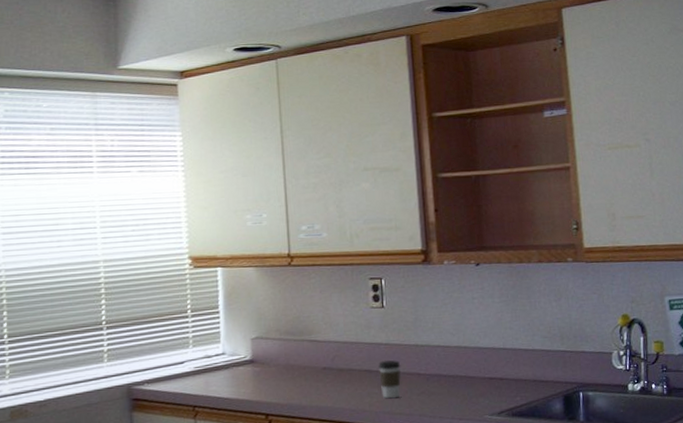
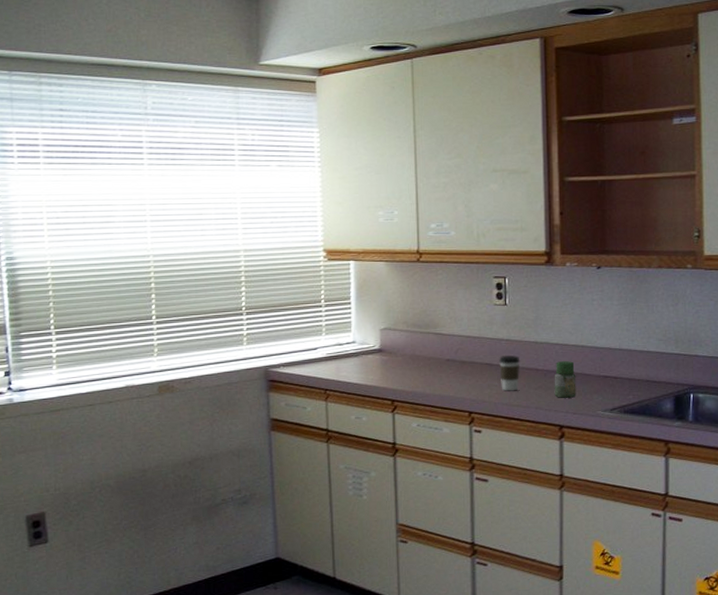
jar: none [437,363,461,404] -> present [554,361,576,398]

